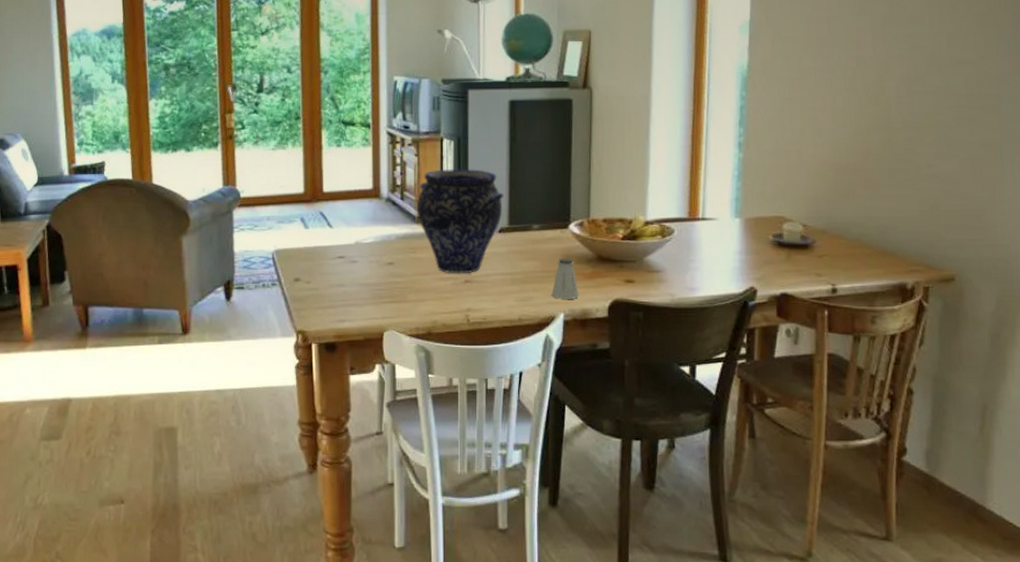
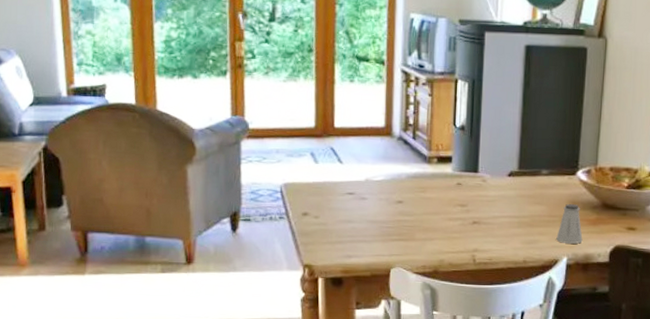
vase: present [416,169,504,274] -> none [428,110,515,216]

